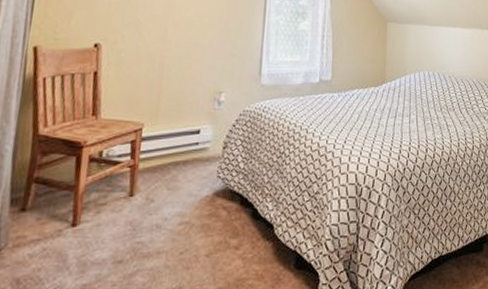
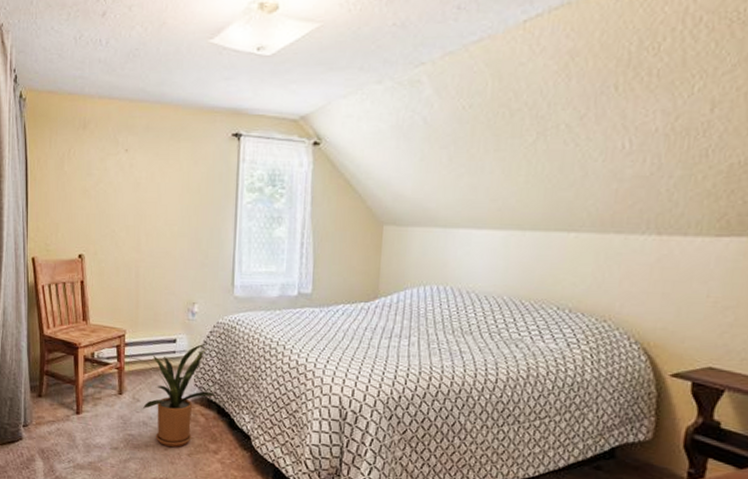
house plant: none [143,132,241,250] -> present [127,343,217,448]

